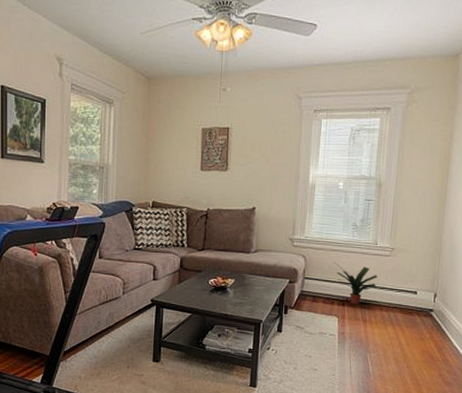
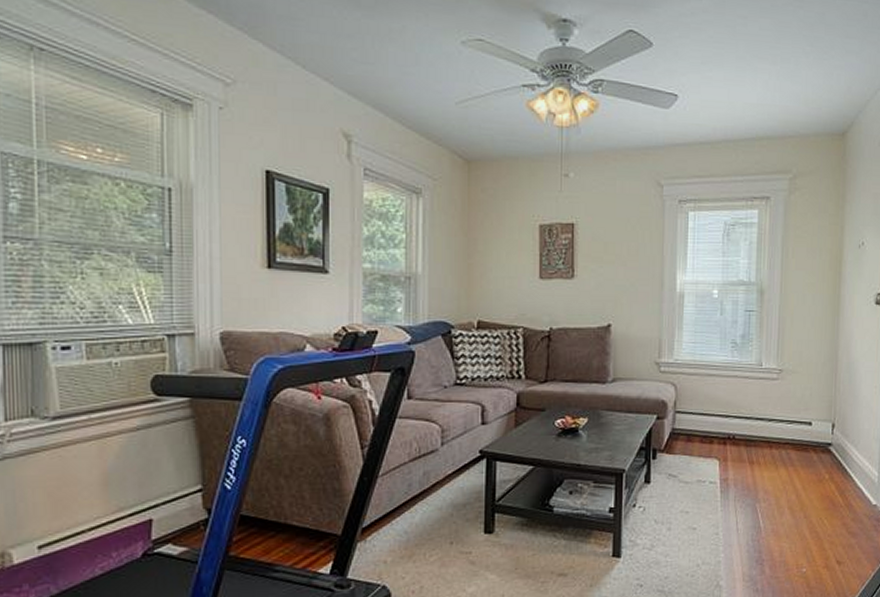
potted plant: present [333,262,377,305] -> none [710,390,764,443]

